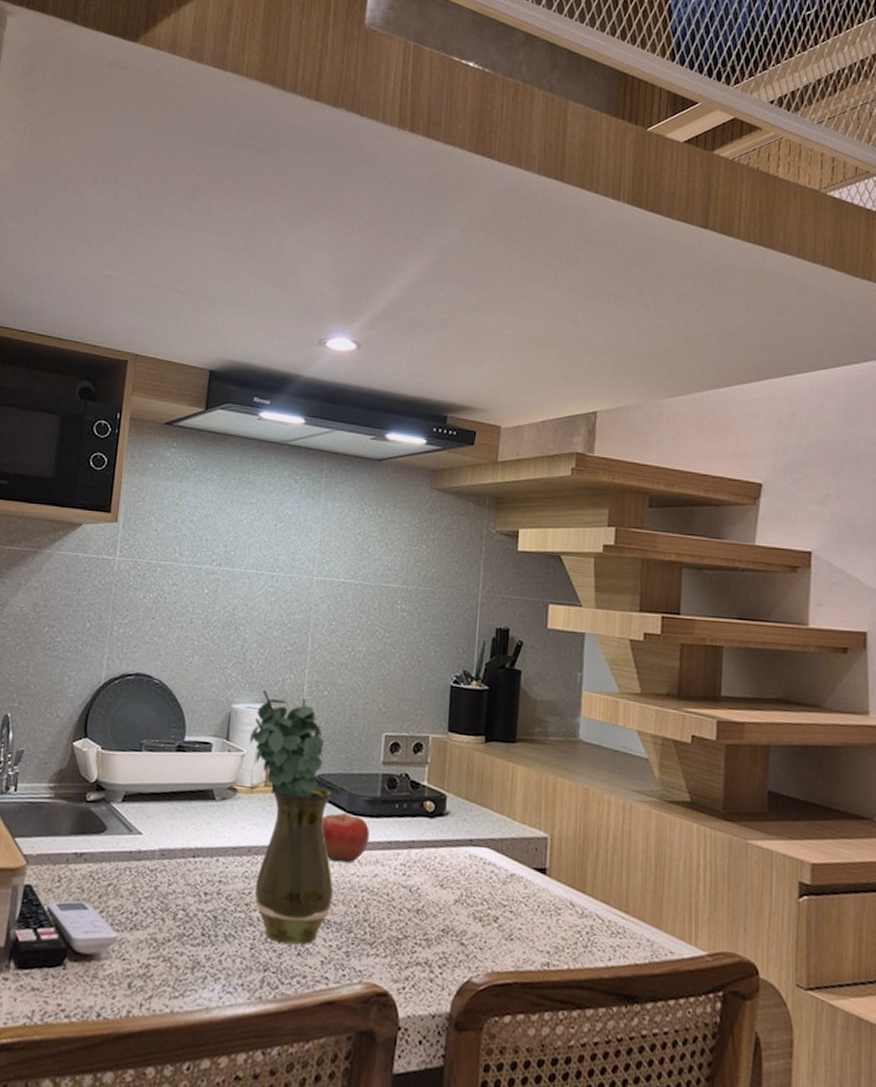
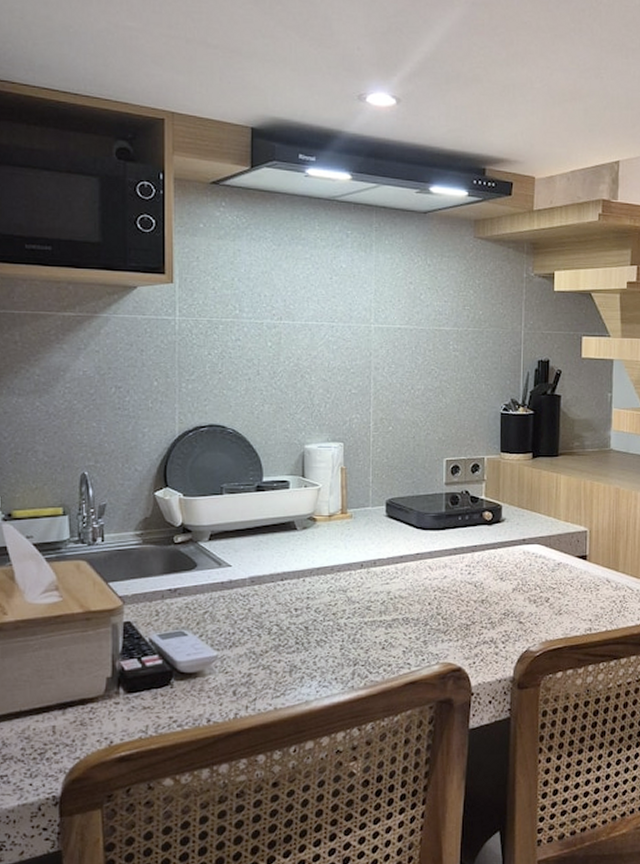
vase: present [250,691,333,945] -> none [324,431,409,640]
fruit: present [321,808,370,863] -> none [395,525,437,570]

